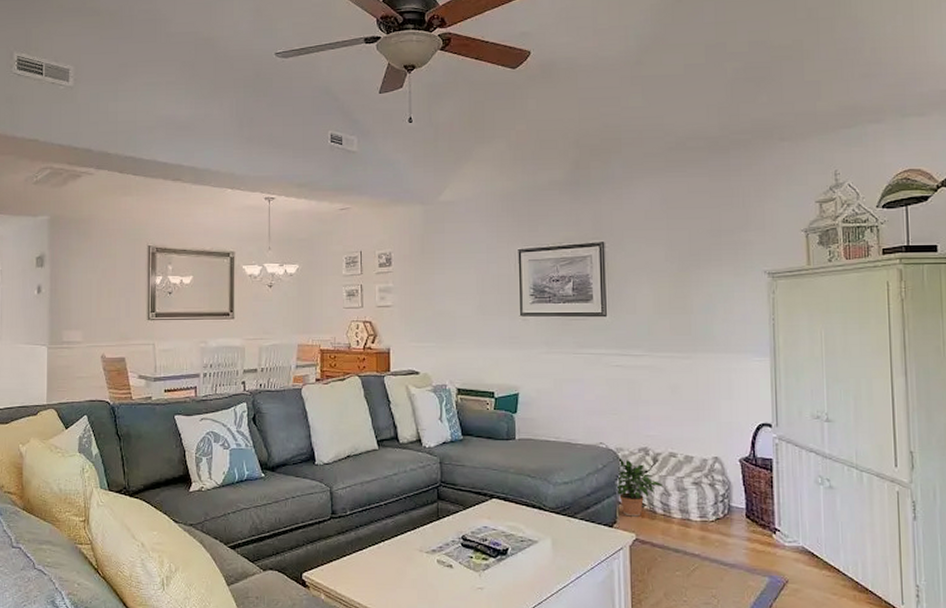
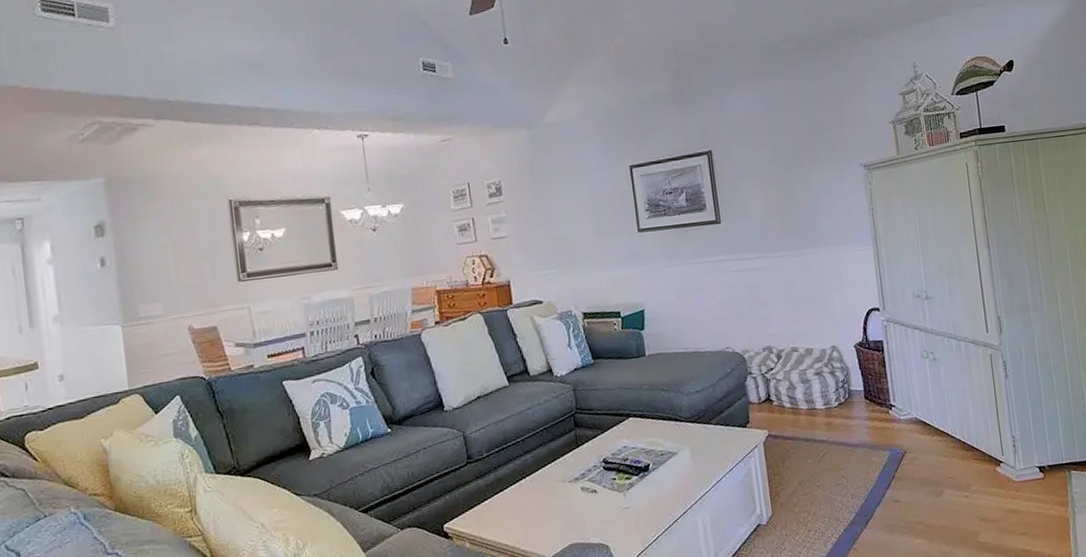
potted plant: present [615,457,663,517] -> none [744,359,788,415]

